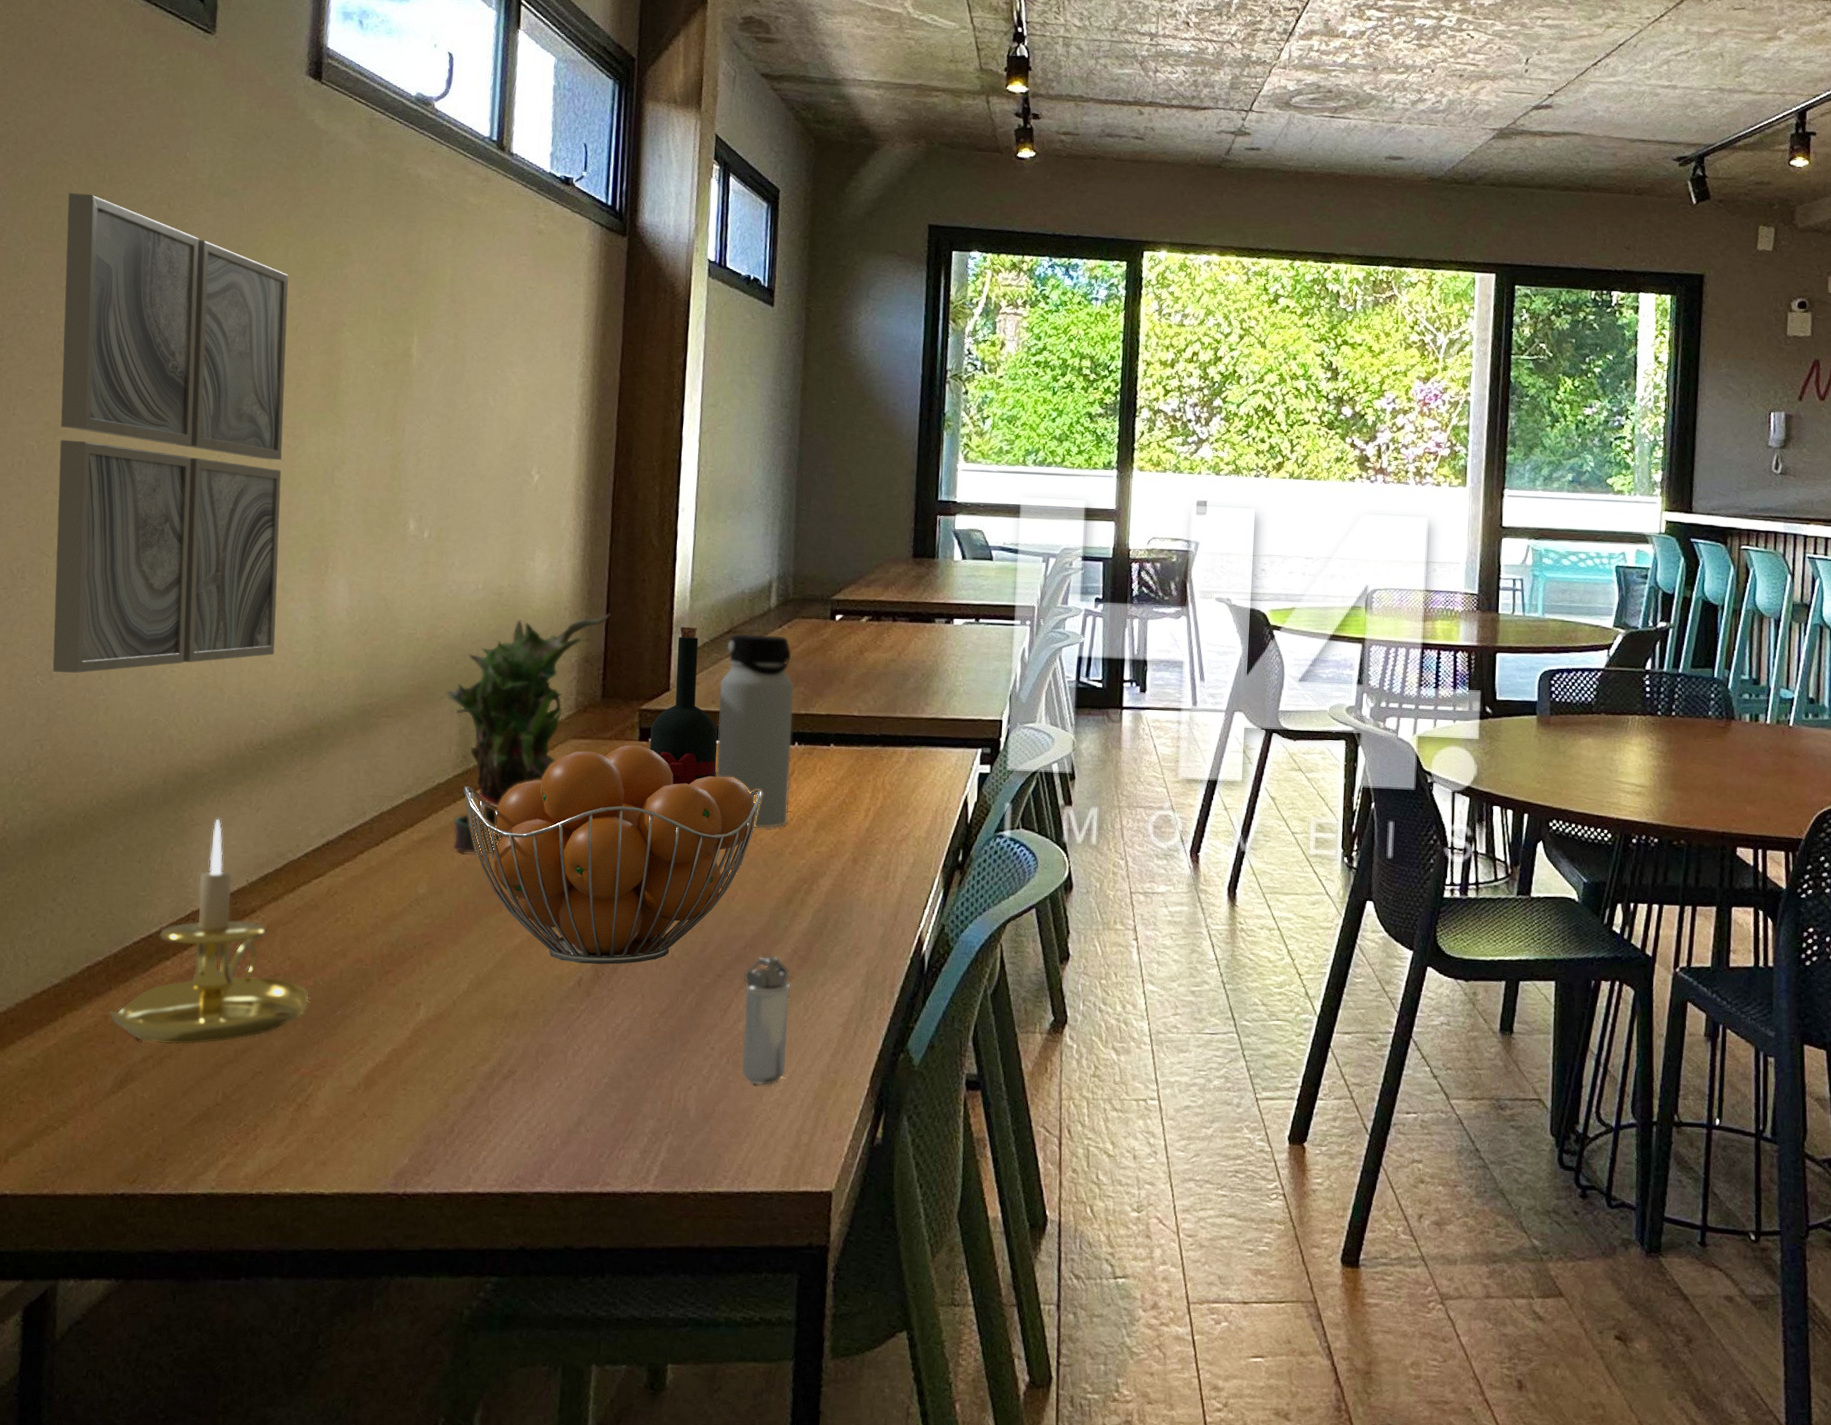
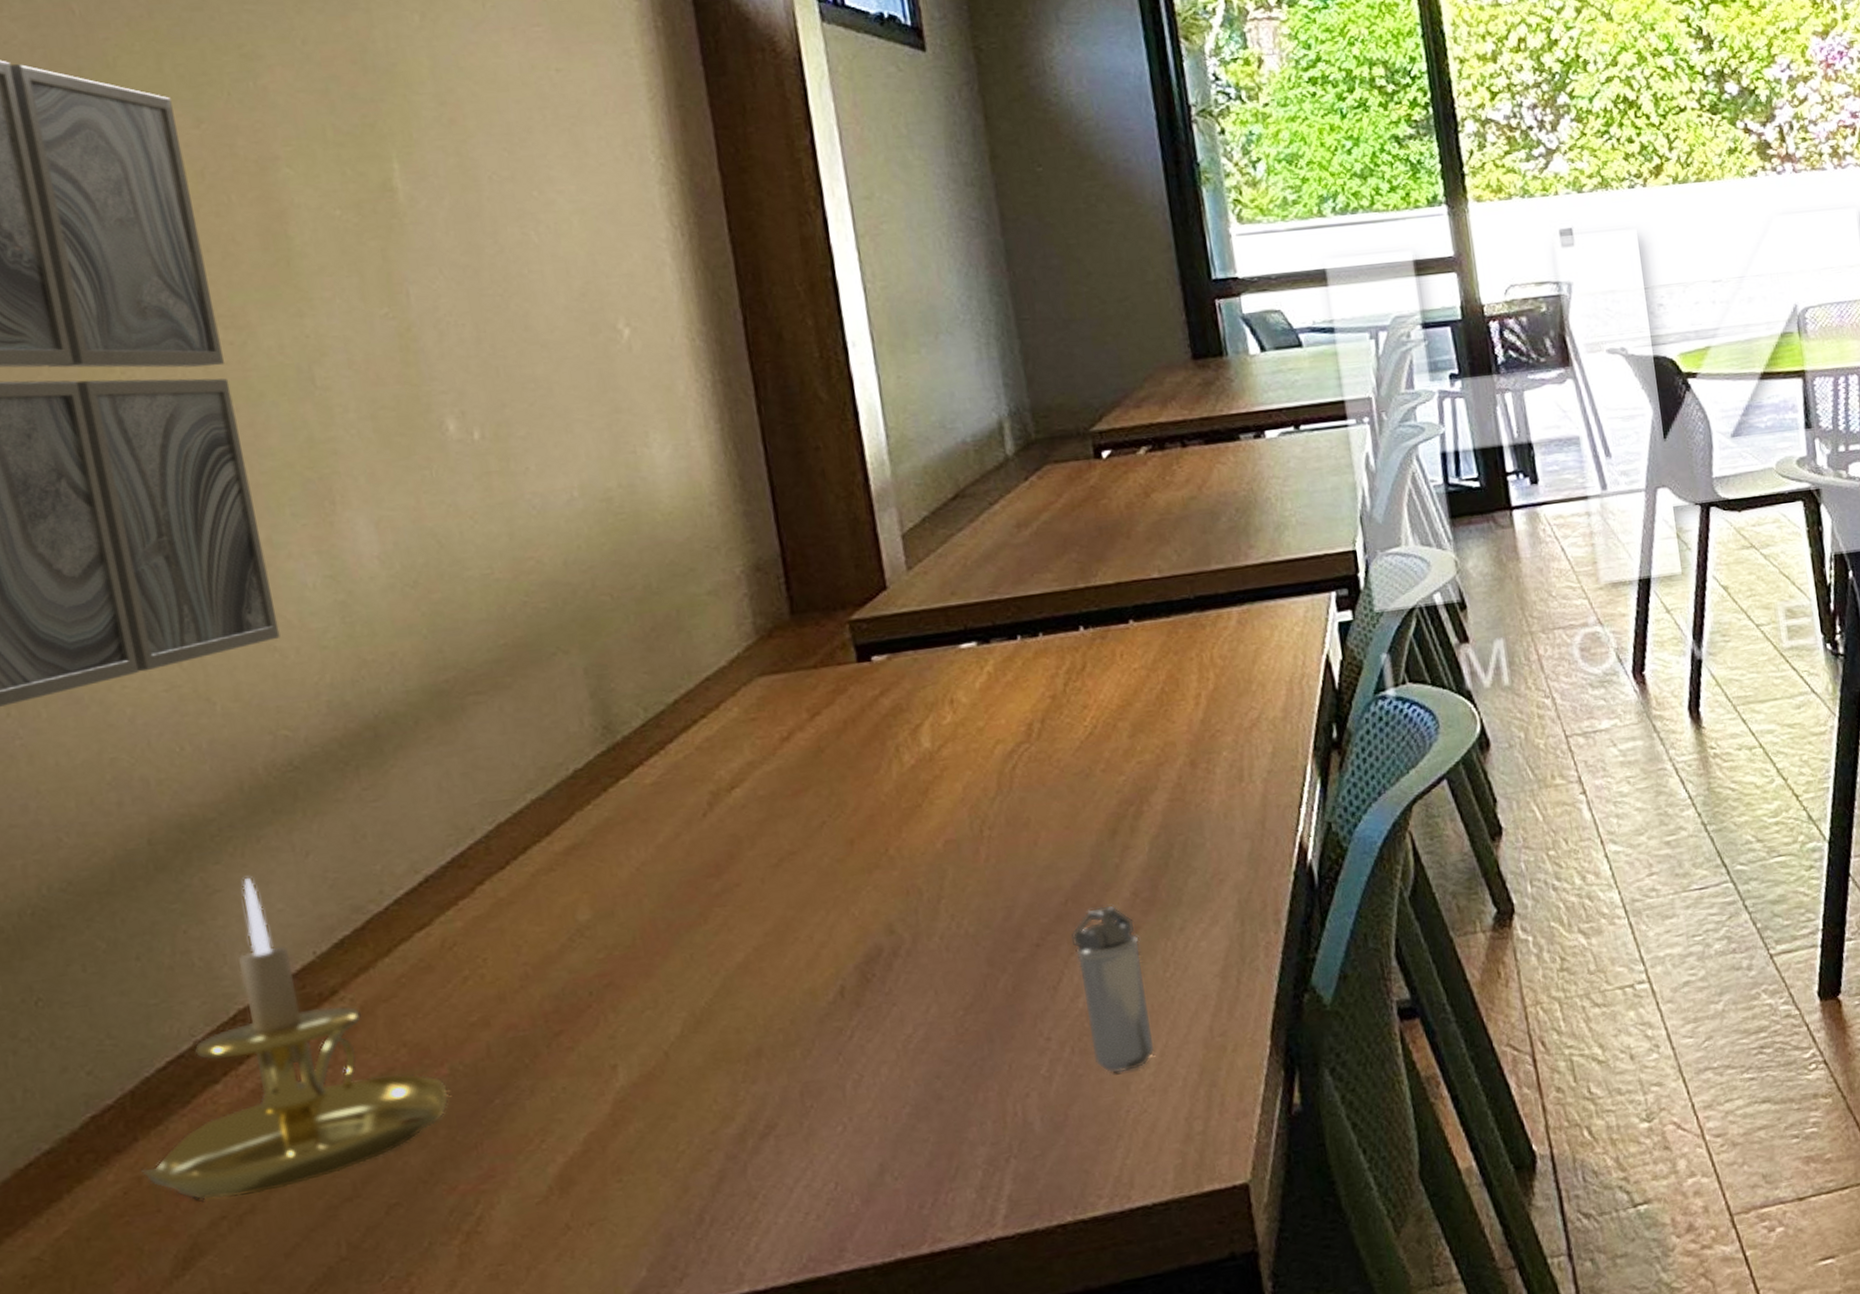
potted plant: present [446,614,611,854] -> none [558,501,780,856]
fruit basket: present [463,745,762,965] -> none [614,668,1048,970]
wine bottle: present [650,627,718,785] -> none [870,499,977,712]
water bottle: present [716,633,795,828] -> none [955,490,1090,747]

